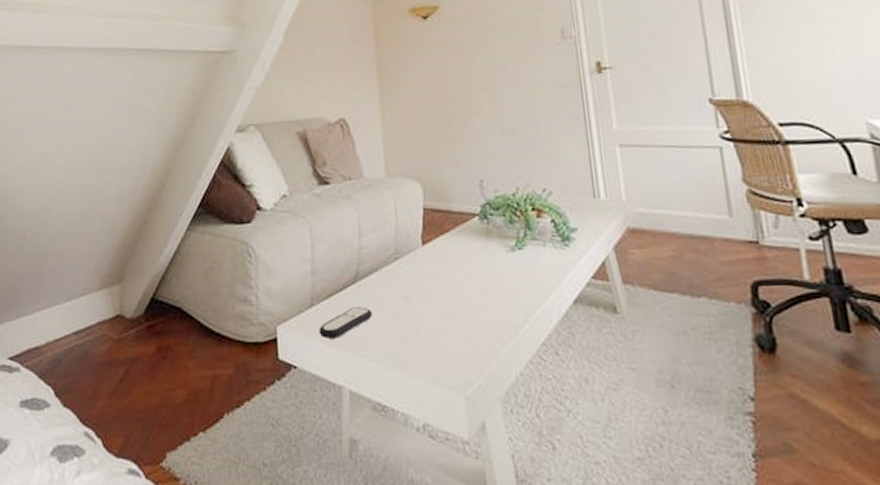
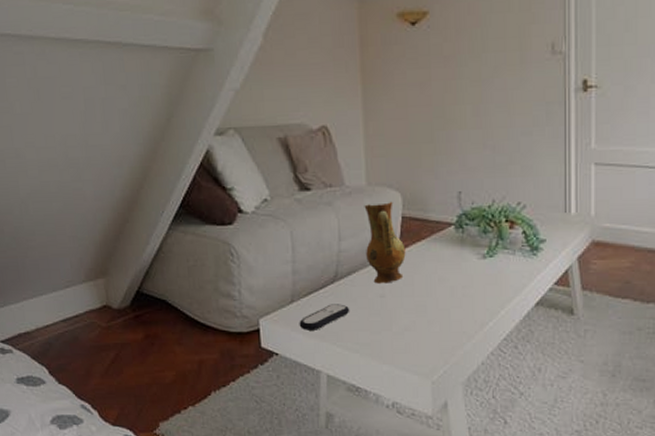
ceramic jug: none [384,192,430,283] -> present [364,201,406,284]

